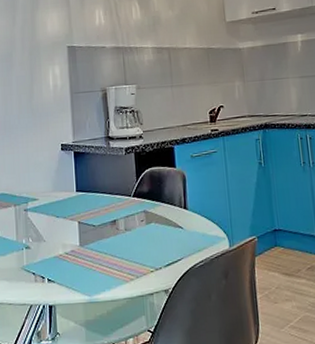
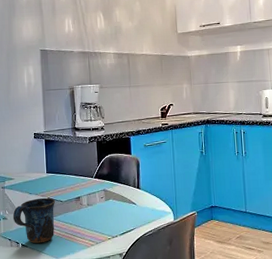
mug: none [37,221,88,278] -> present [12,197,56,244]

